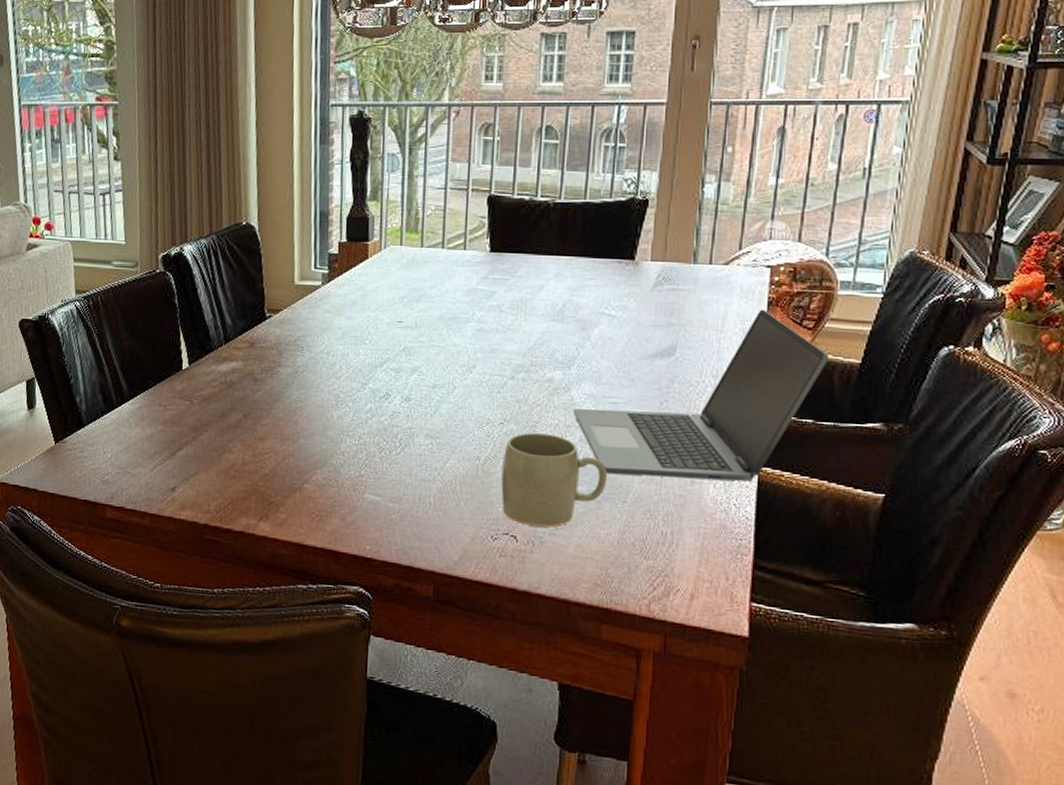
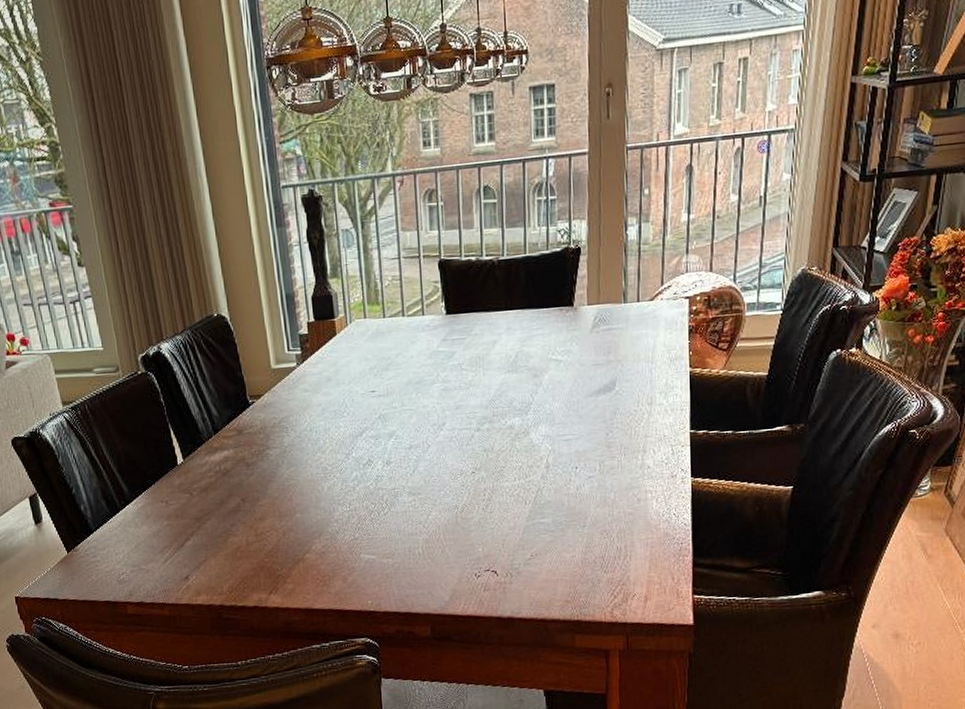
mug: present [501,433,608,527] -> none [477,476,568,560]
laptop: present [572,309,830,482] -> none [533,337,742,504]

